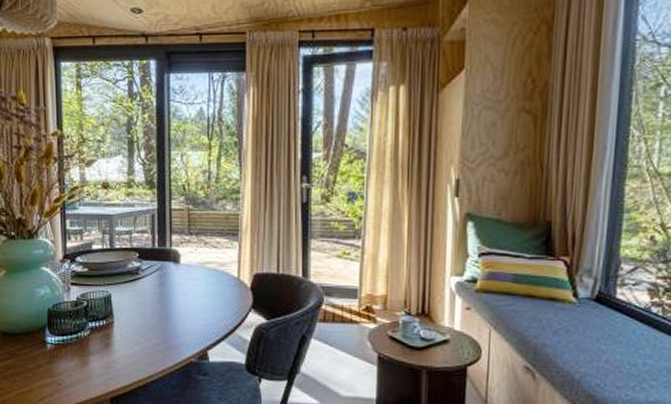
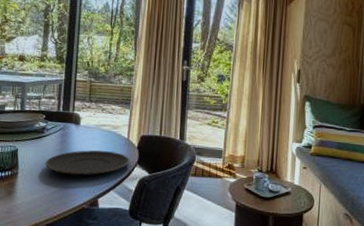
plate: none [143,293,243,324] -> present [44,150,130,176]

